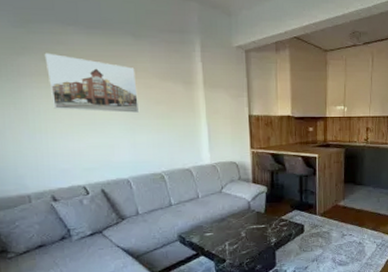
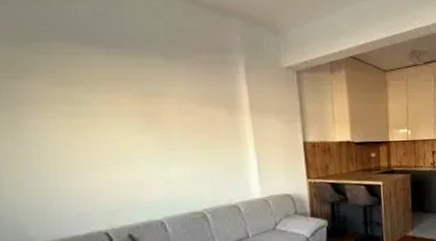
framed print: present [44,52,140,113] -> none [52,76,174,144]

